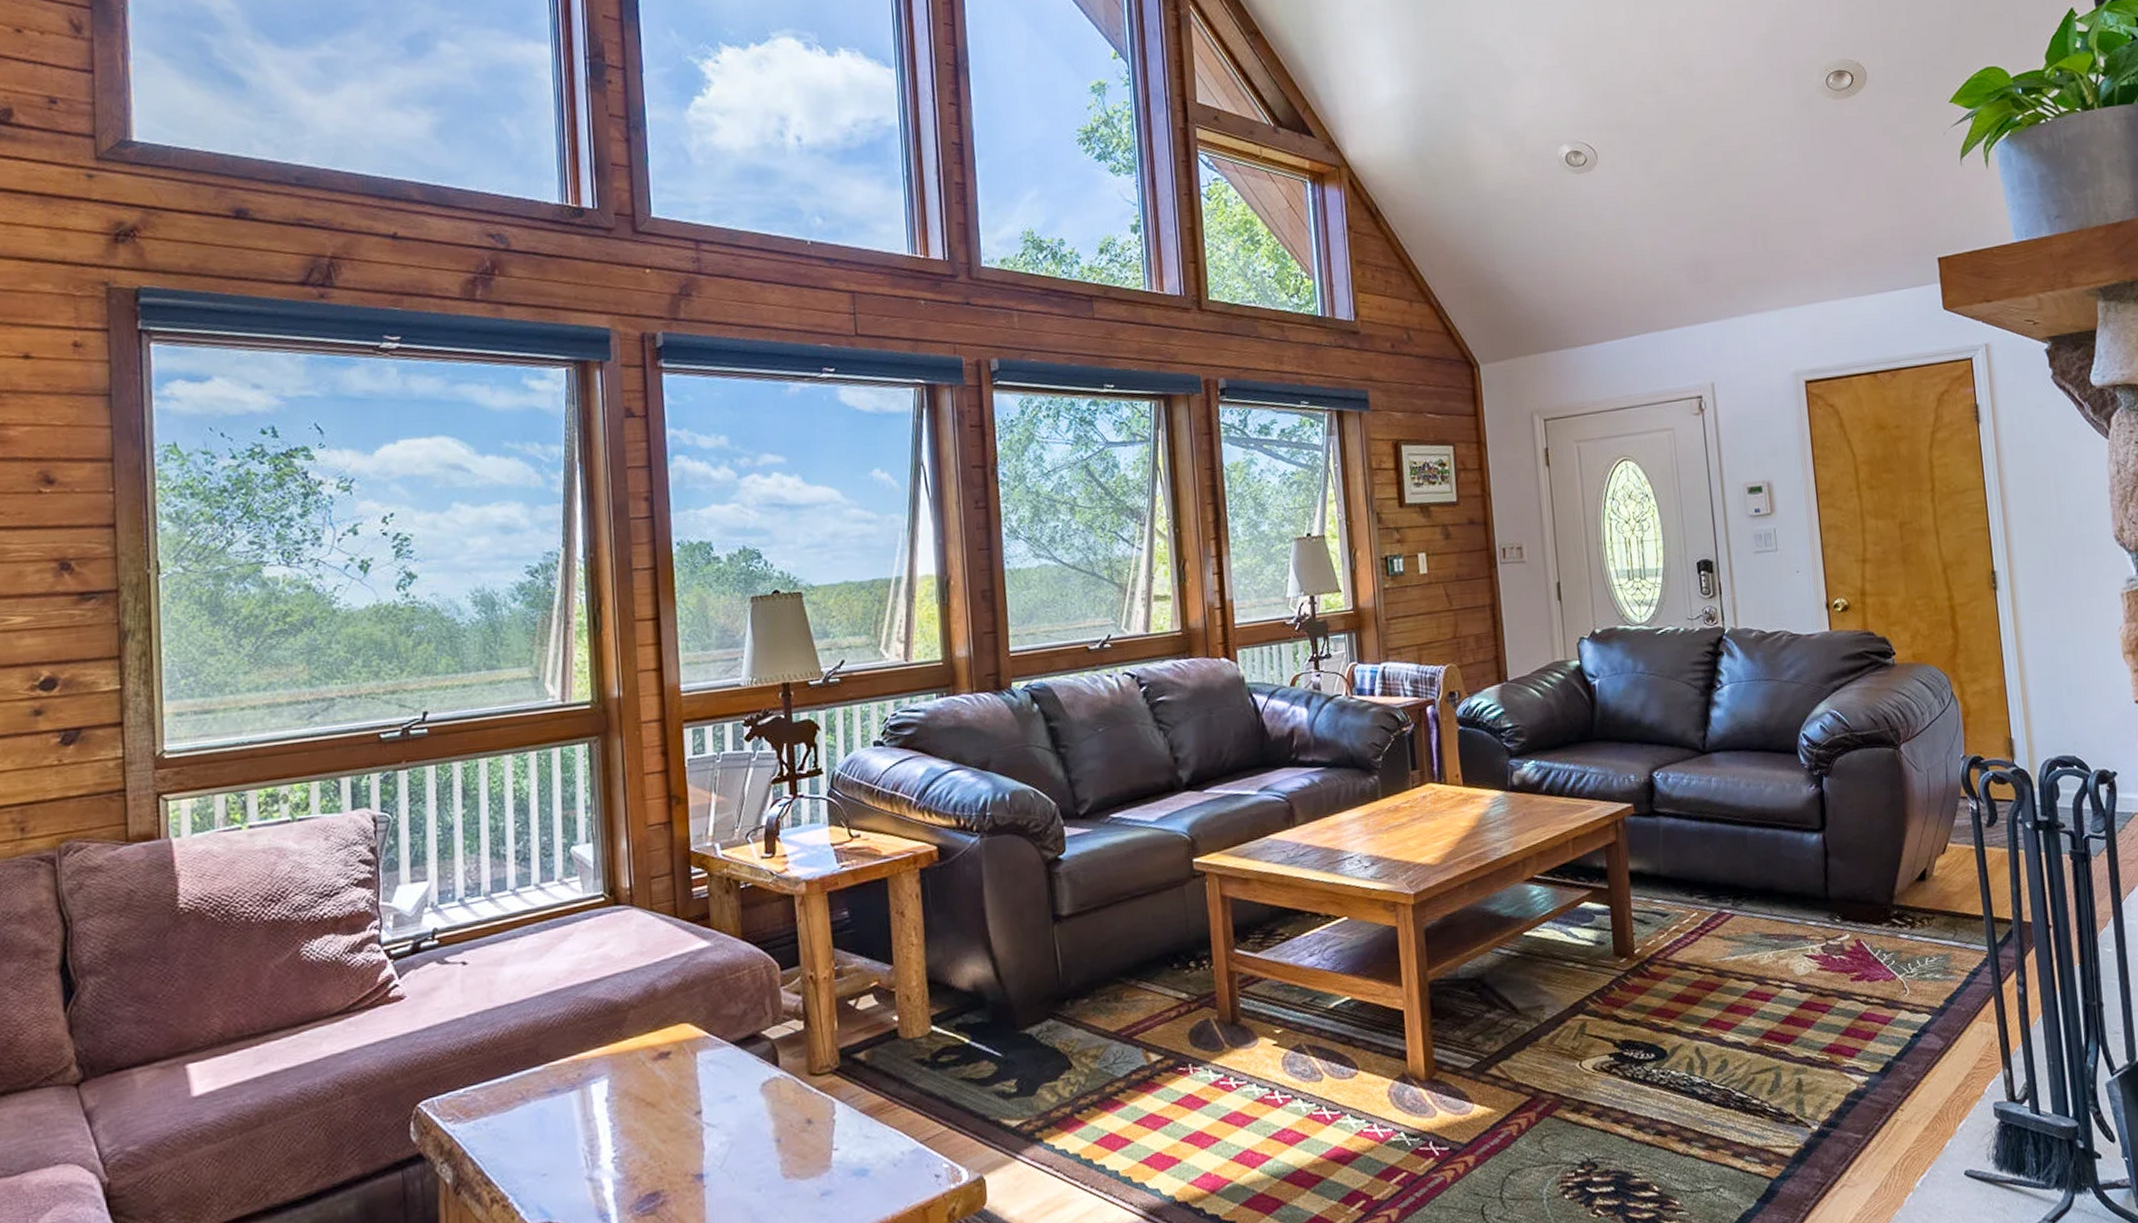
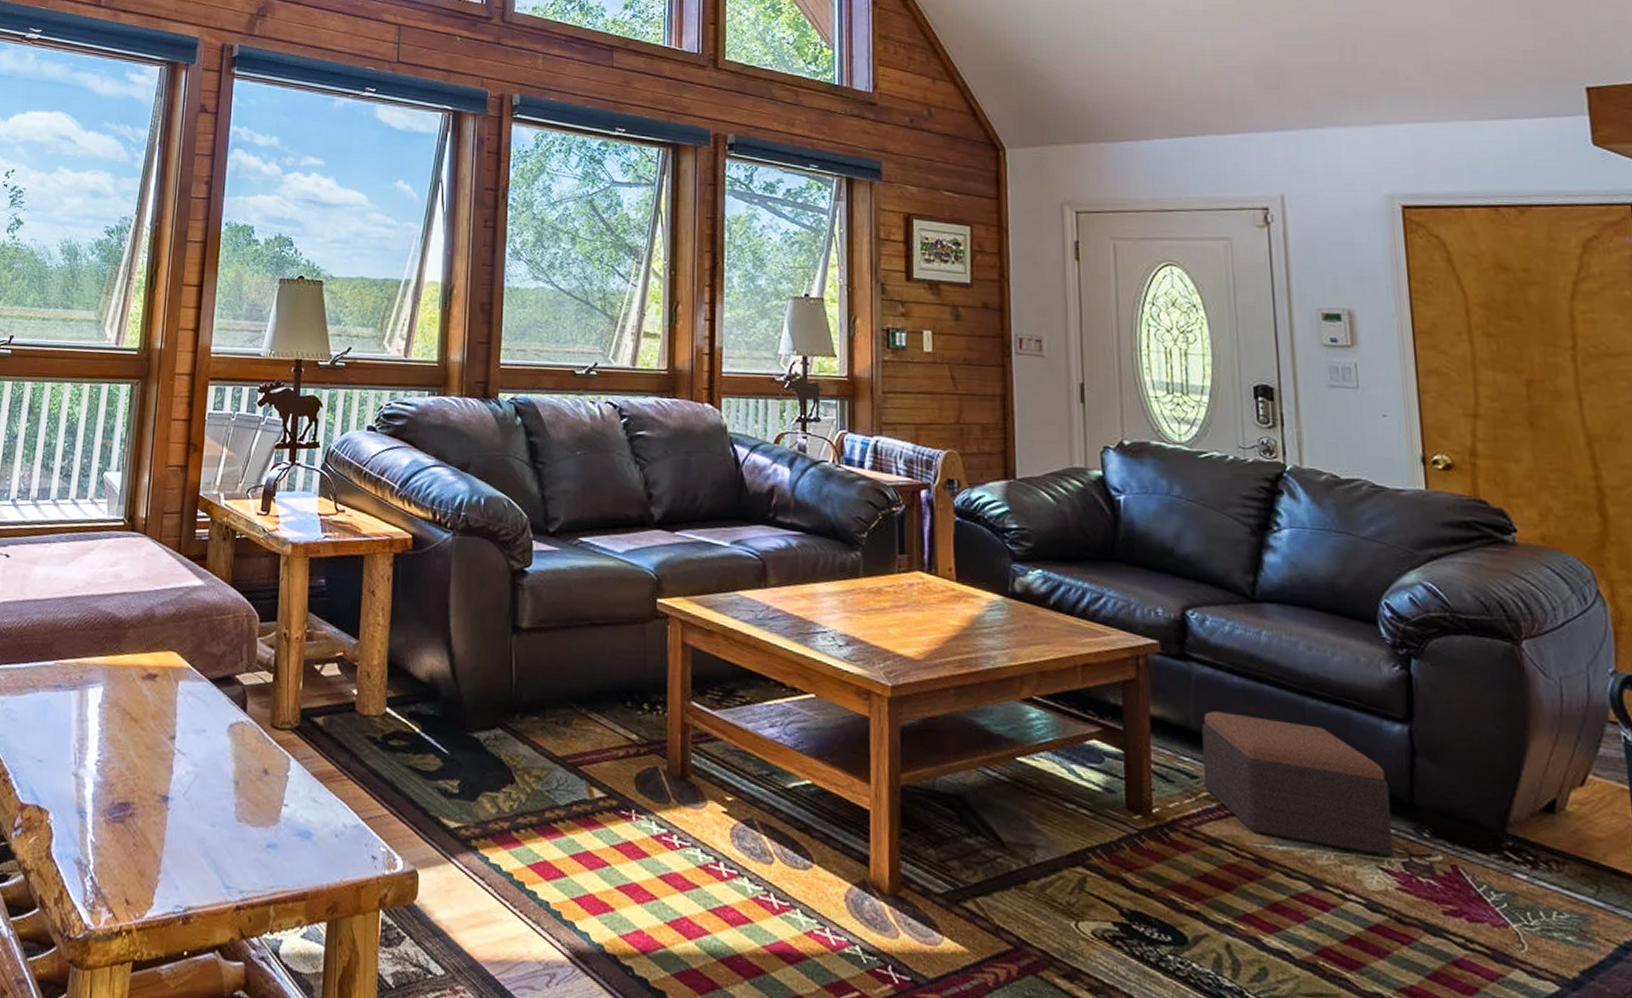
footstool: none [1669,850,1815,951] -> present [1201,711,1393,856]

